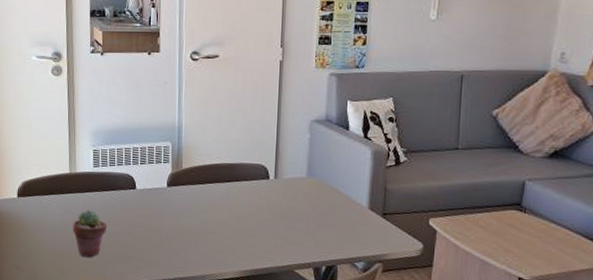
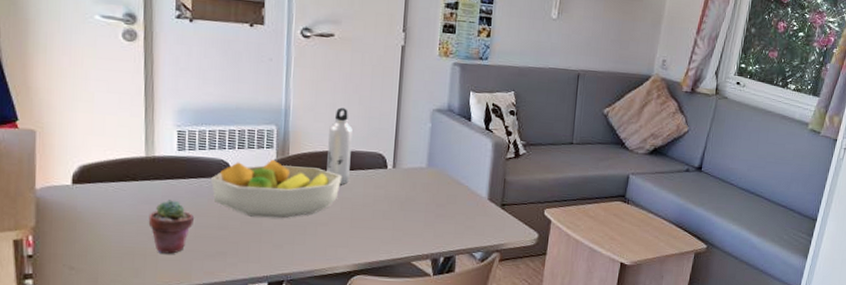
fruit bowl: none [120,173,229,227] -> present [211,159,343,218]
water bottle: none [215,123,237,196] -> present [327,107,353,185]

